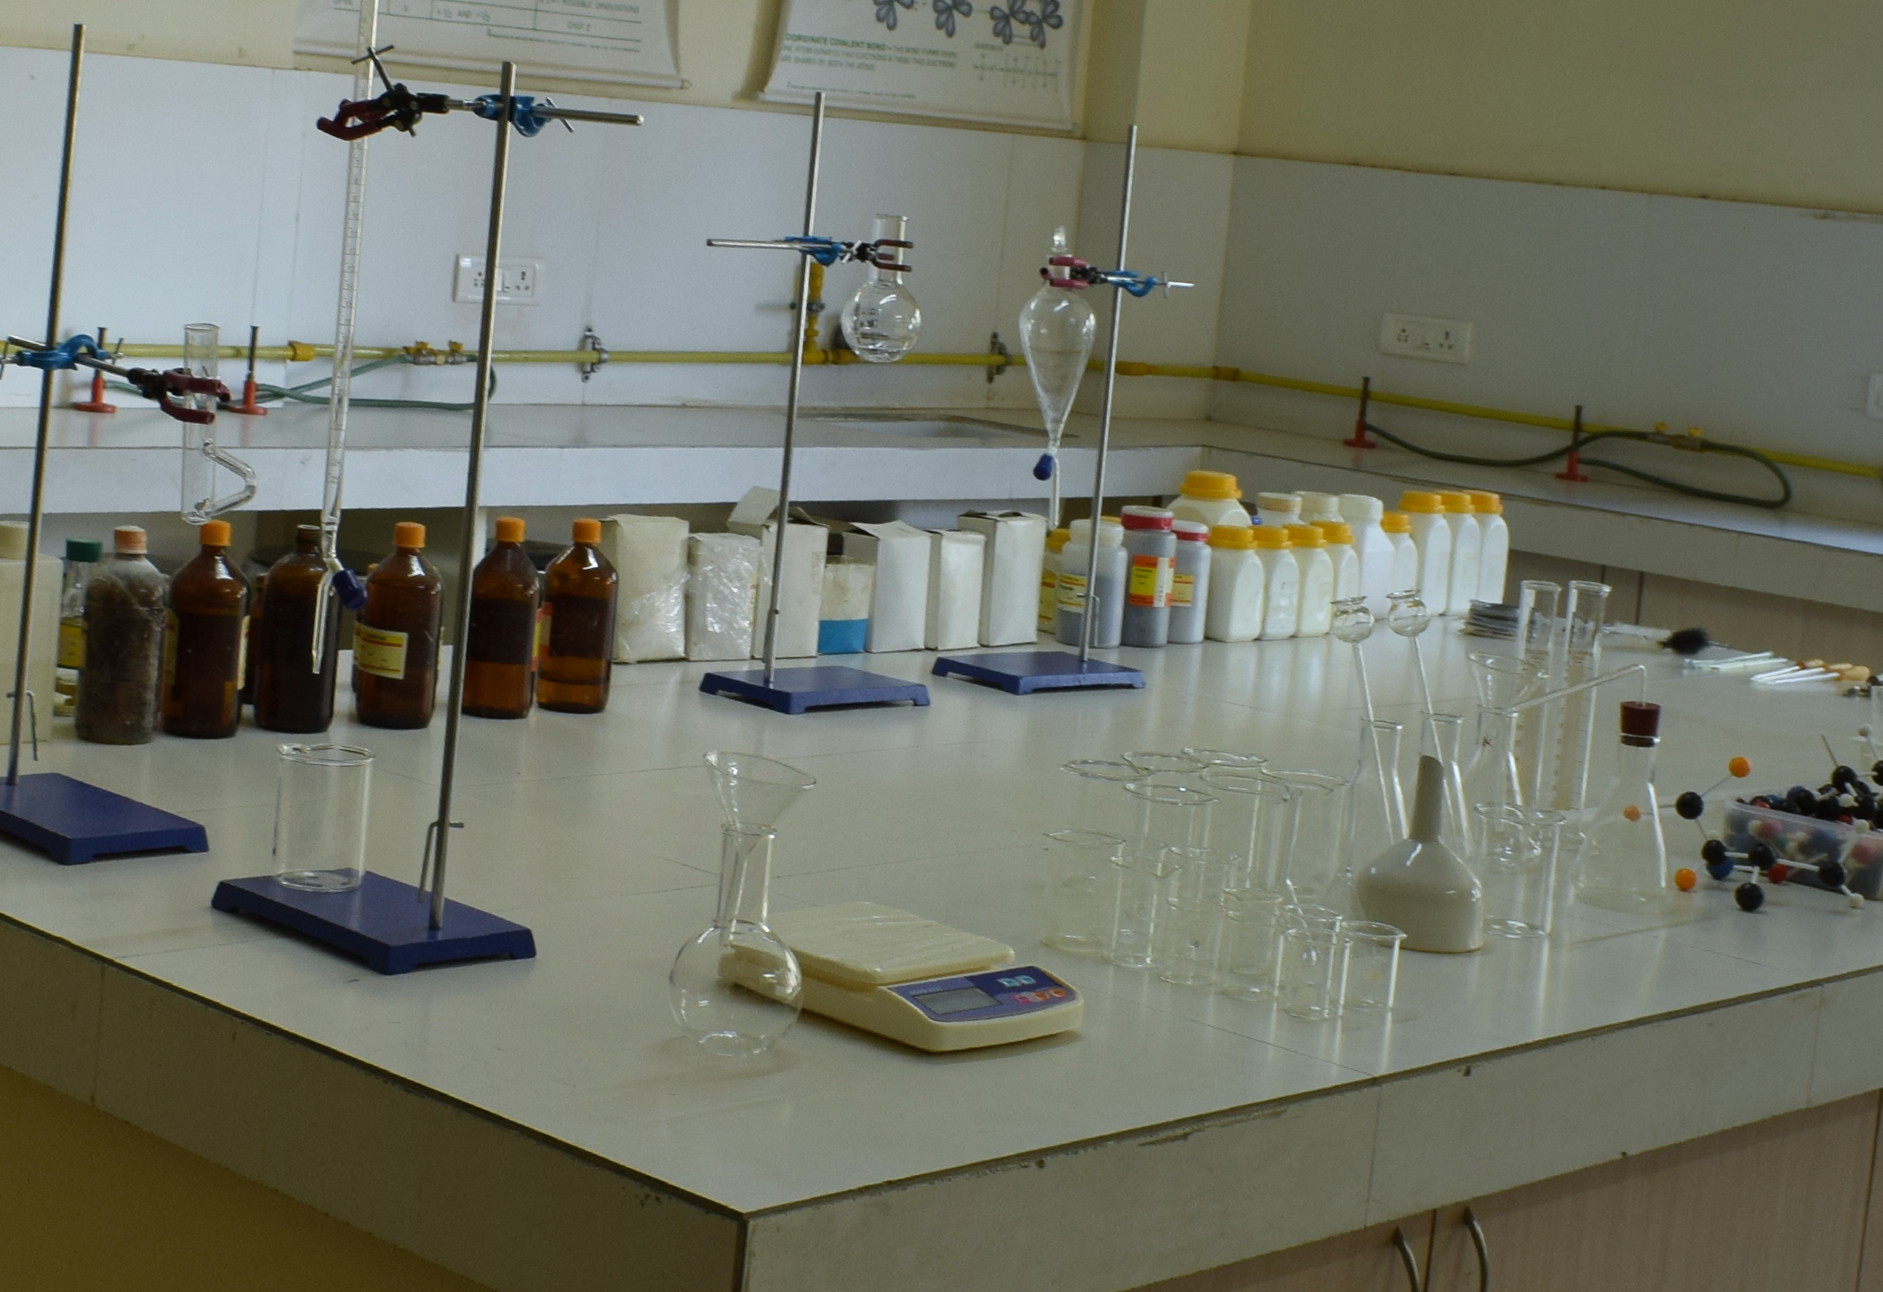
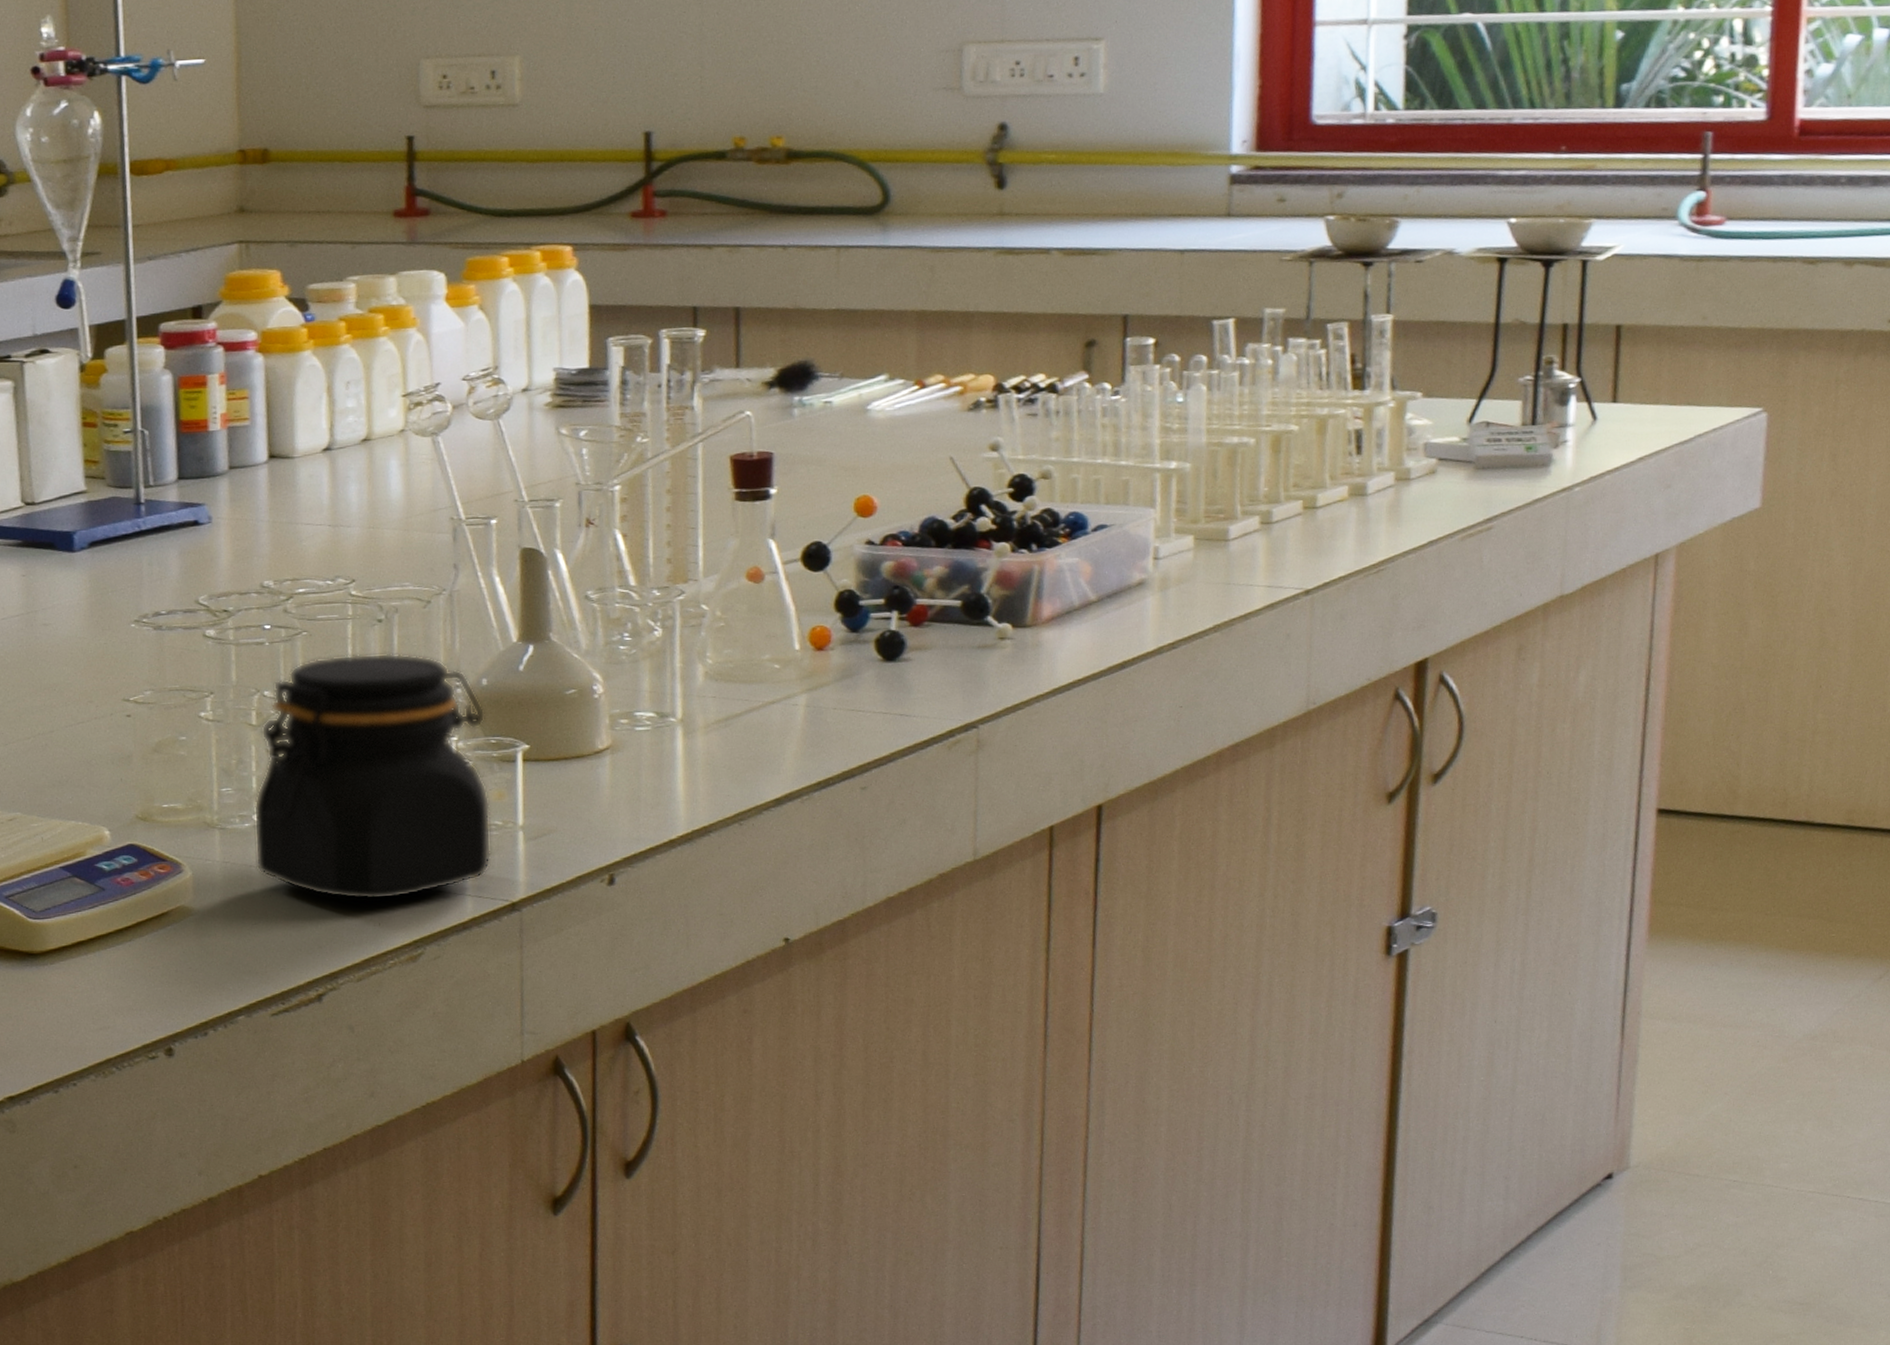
jar: none [1143,825,1371,1057] -> present [253,653,492,901]

